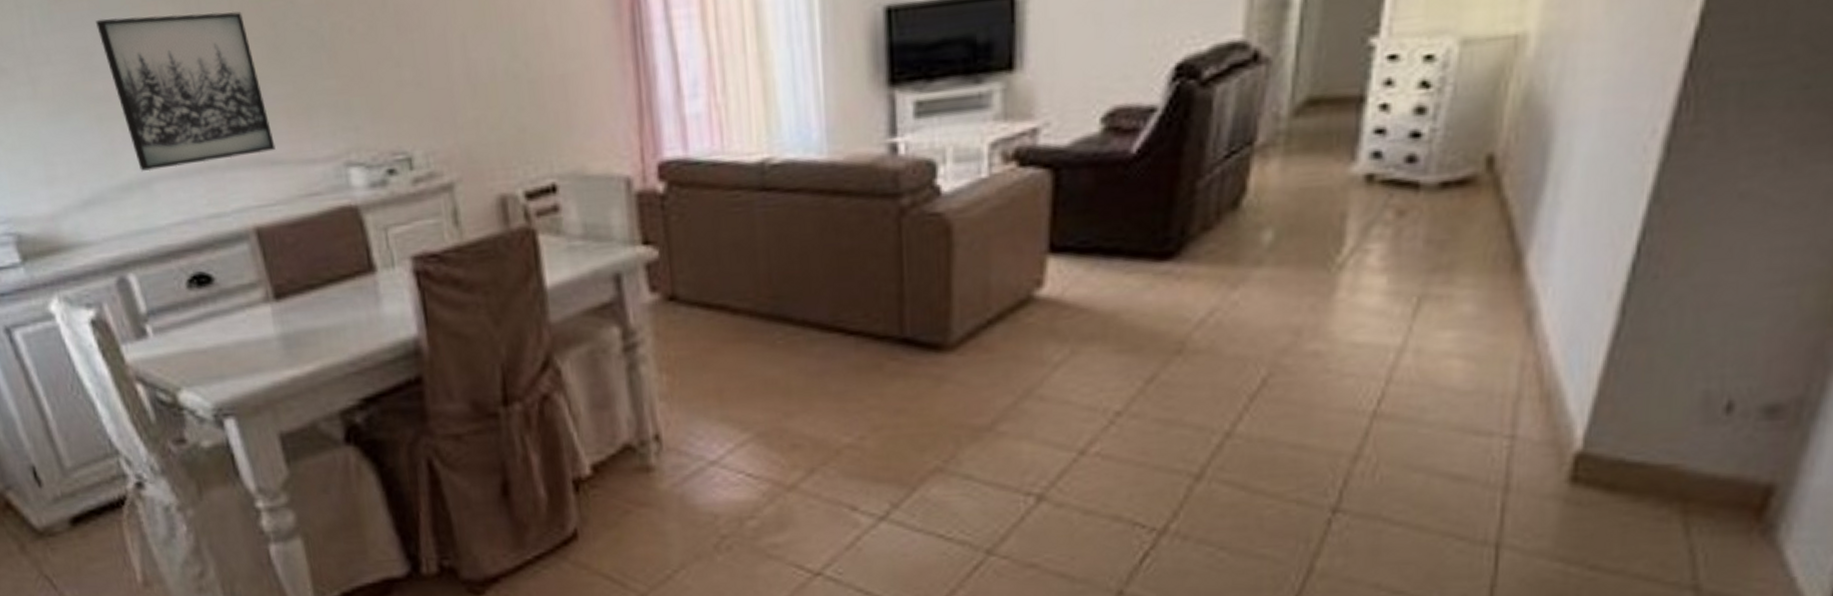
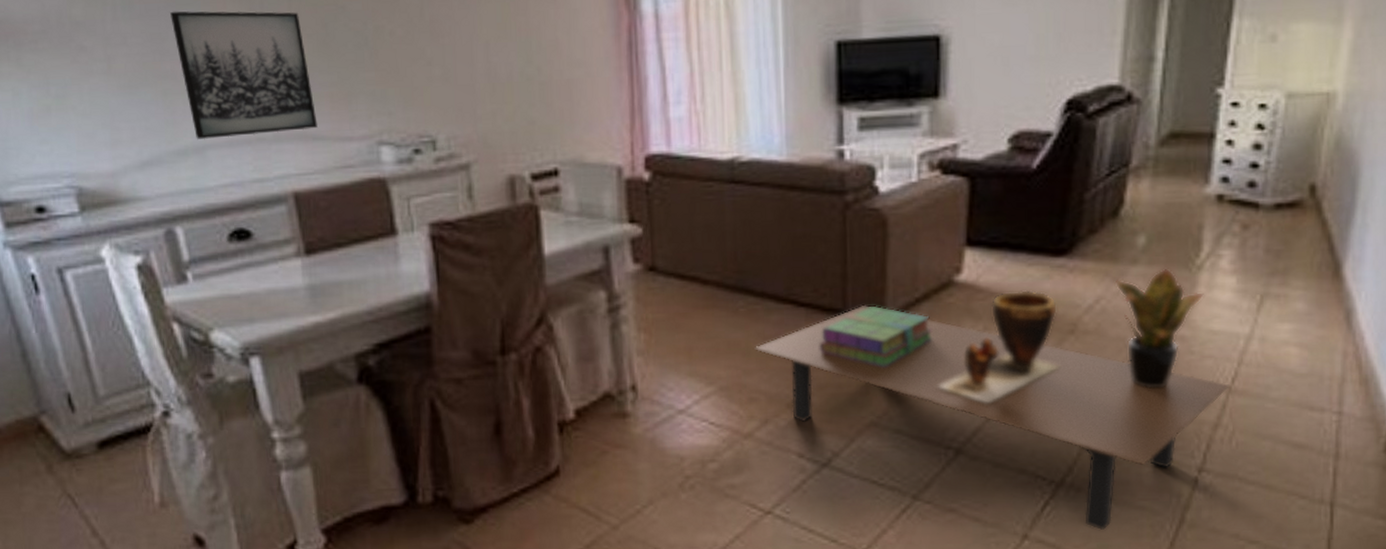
coffee table: none [795,329,1374,583] -> present [754,304,1229,530]
stack of books: none [872,330,1009,403] -> present [819,305,933,368]
clay pot: none [1016,303,1163,441] -> present [938,290,1059,404]
potted plant: none [1233,268,1345,416] -> present [1114,268,1204,389]

